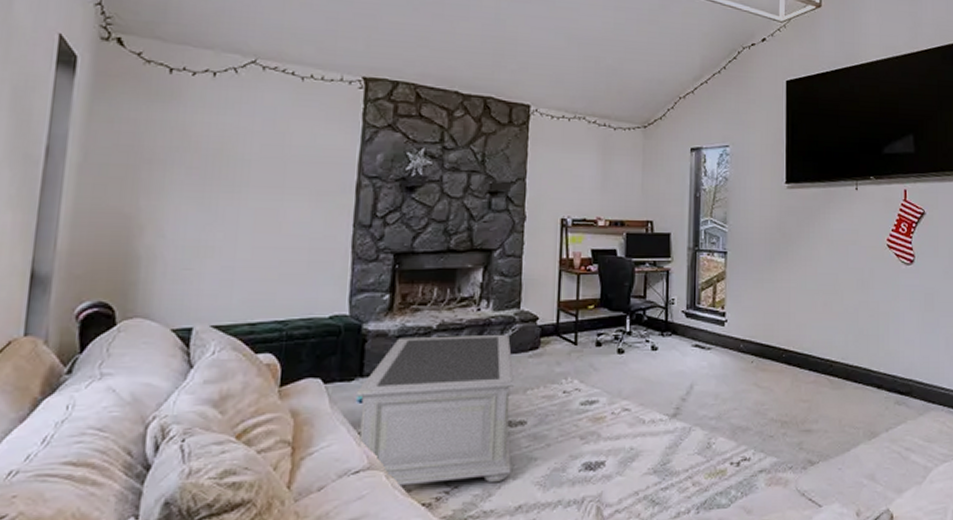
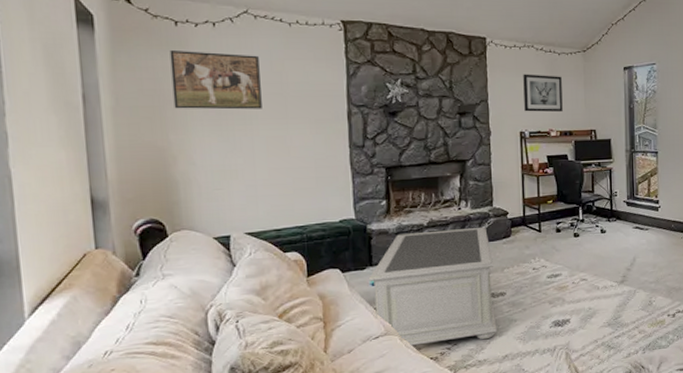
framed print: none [151,100,261,175] -> present [170,49,262,110]
wall art: none [568,149,616,198] -> present [523,74,563,113]

